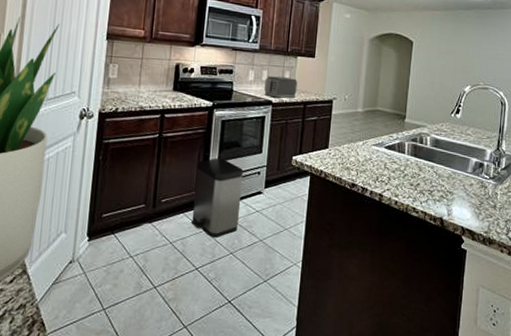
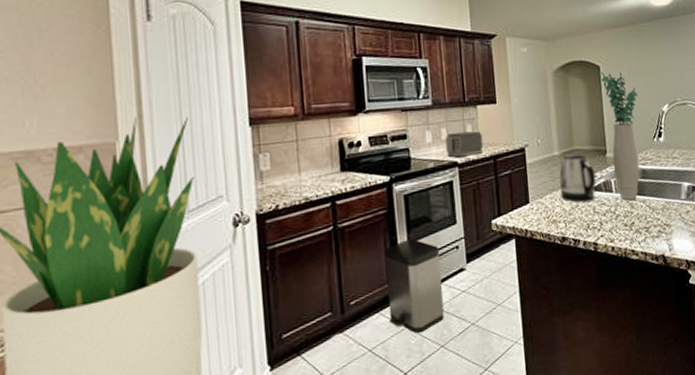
kettle: none [357,113,392,159] -> present [559,153,596,204]
vase: none [409,47,443,165] -> present [601,72,640,201]

